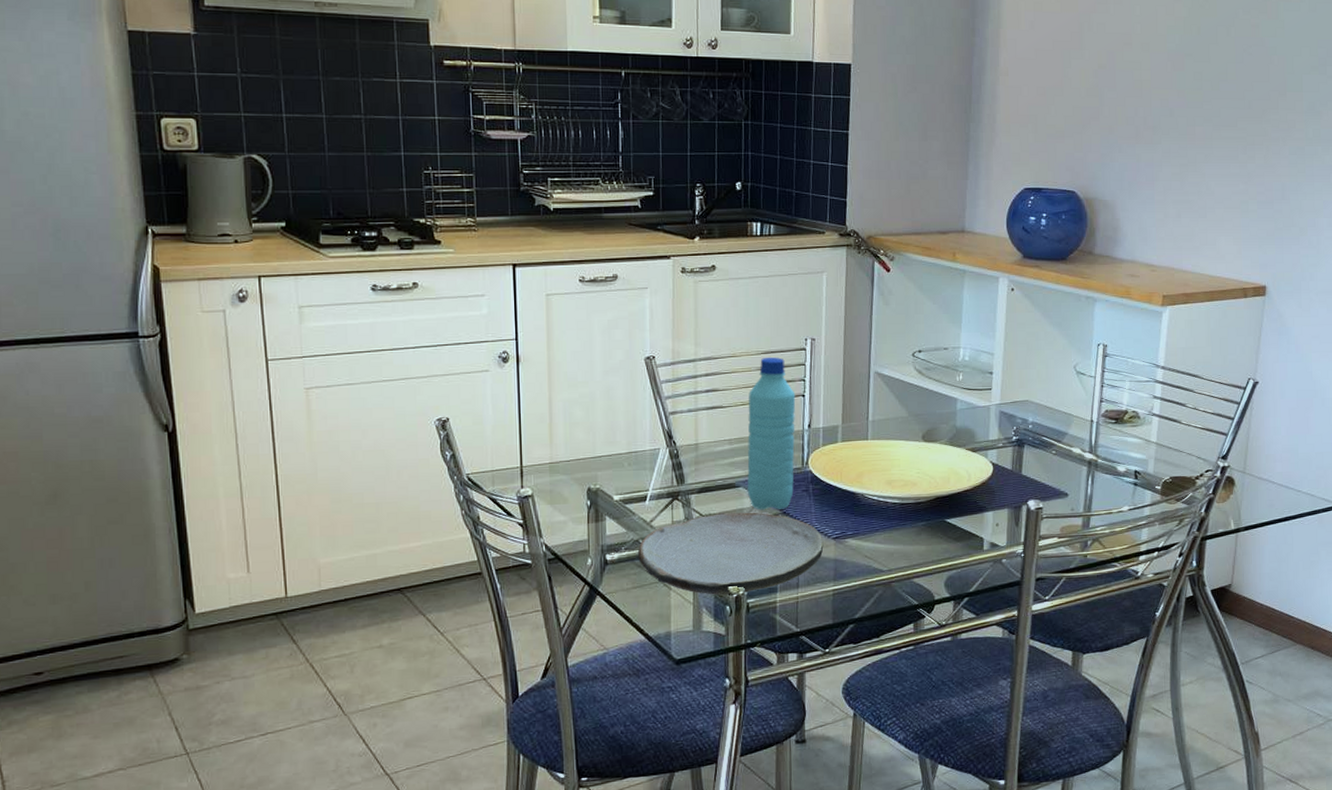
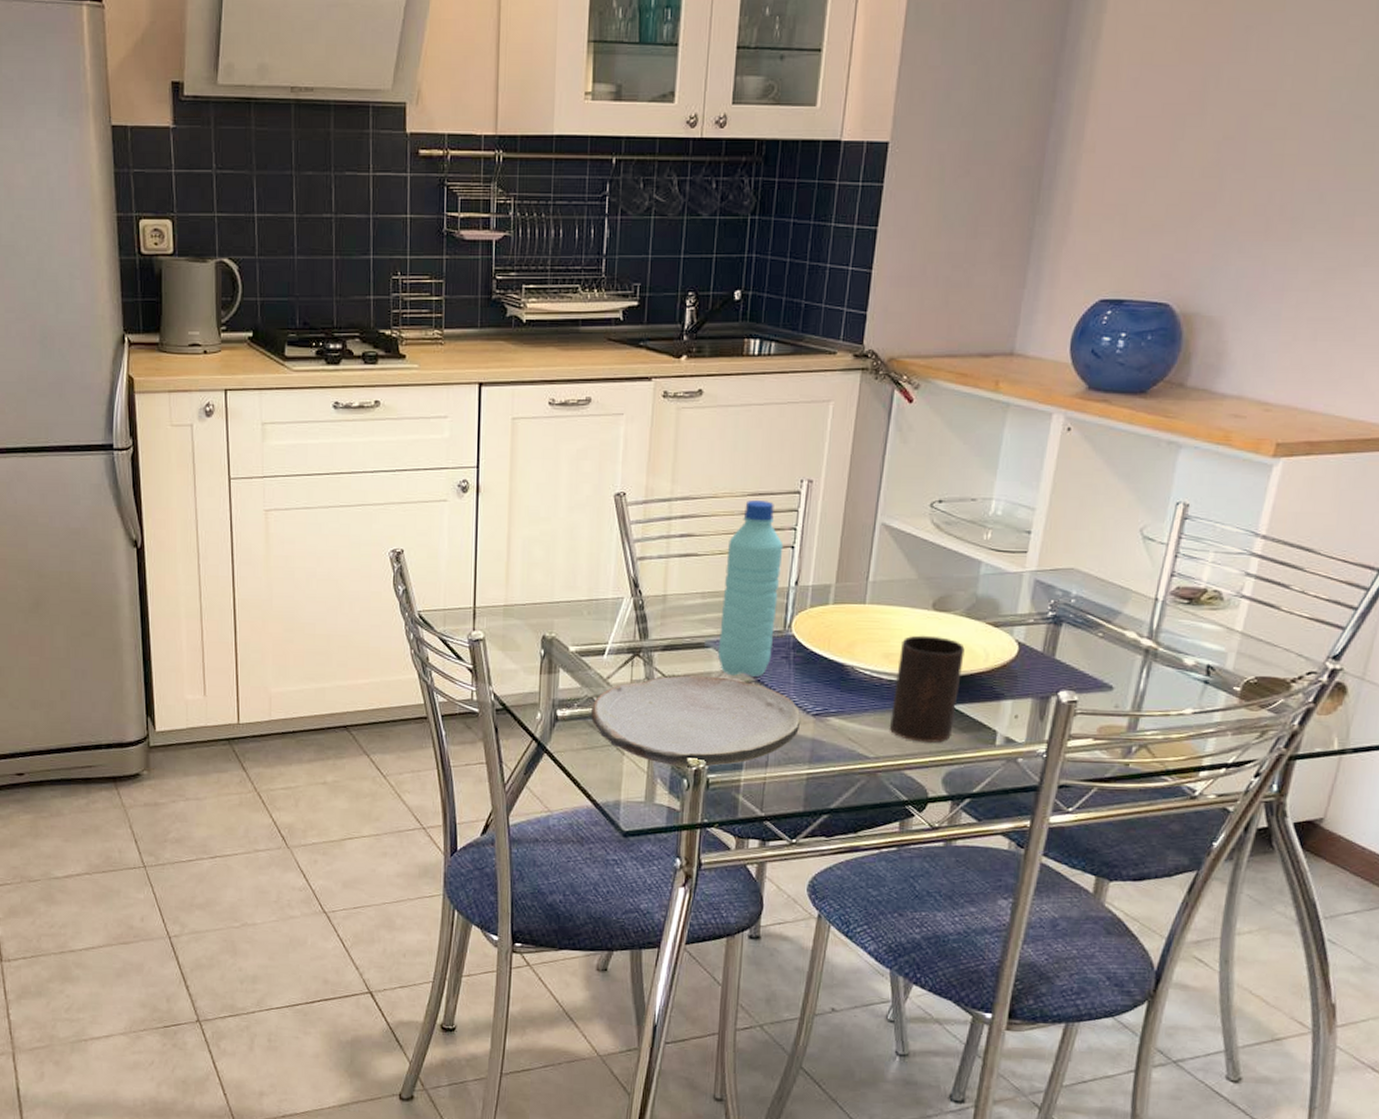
cup: none [898,463,952,553] -> present [890,635,965,743]

